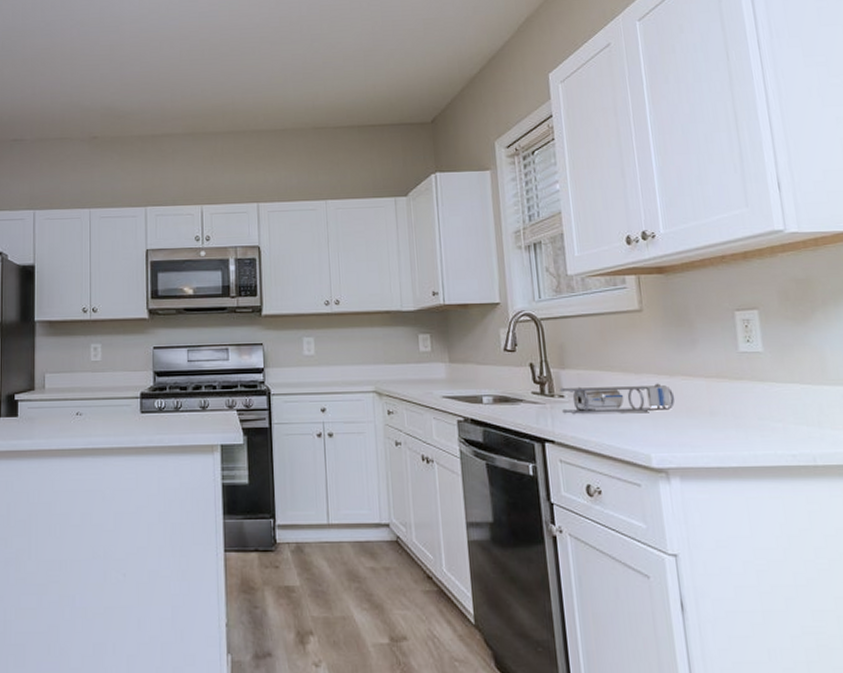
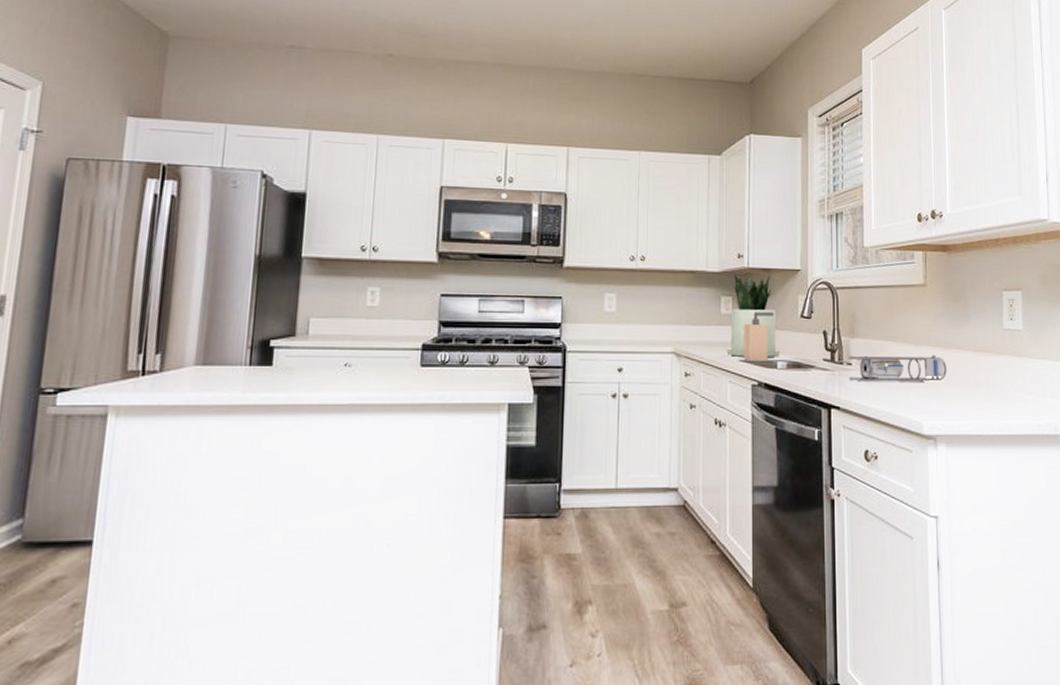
planter: none [428,311,486,394] -> present [726,274,781,358]
soap dispenser: none [444,347,475,397] -> present [744,312,774,361]

